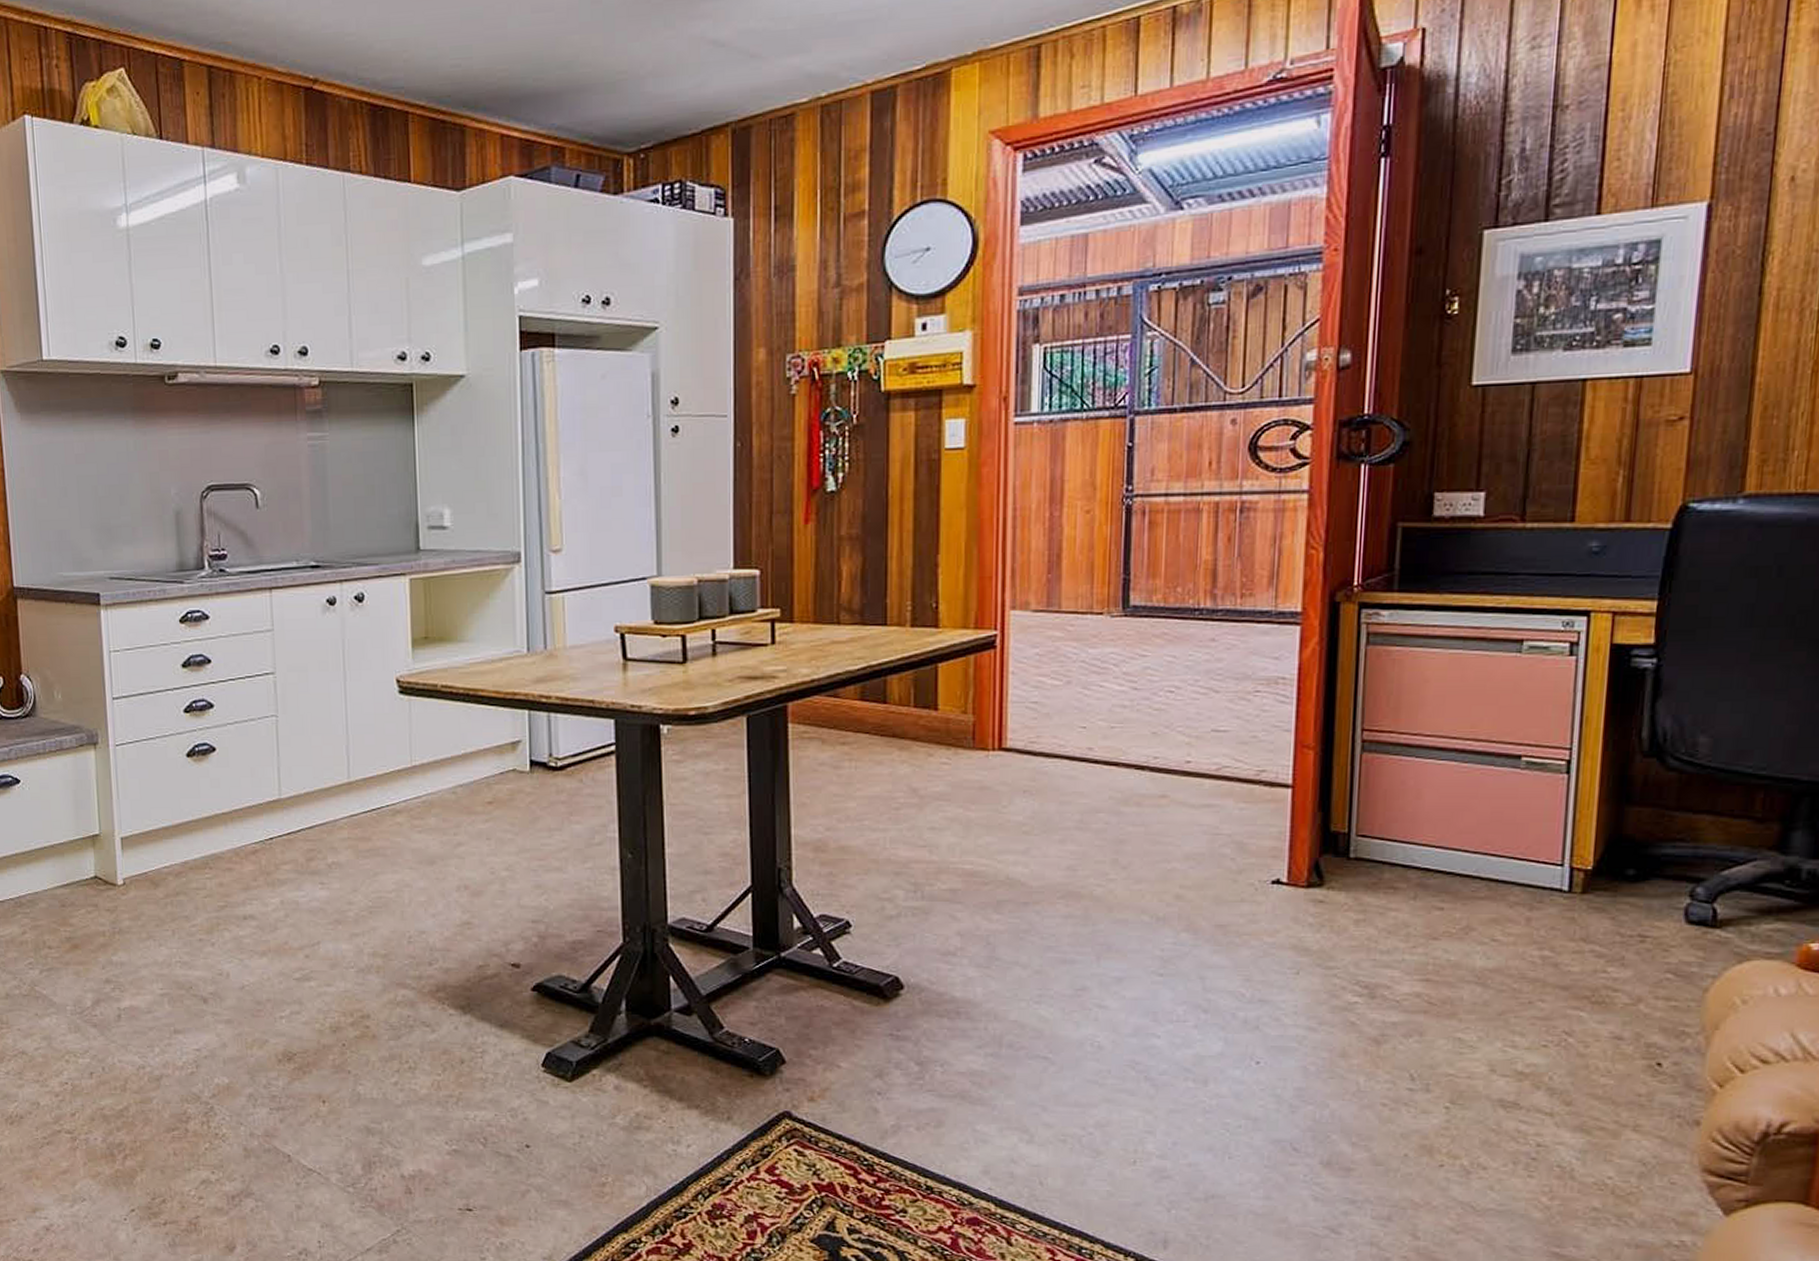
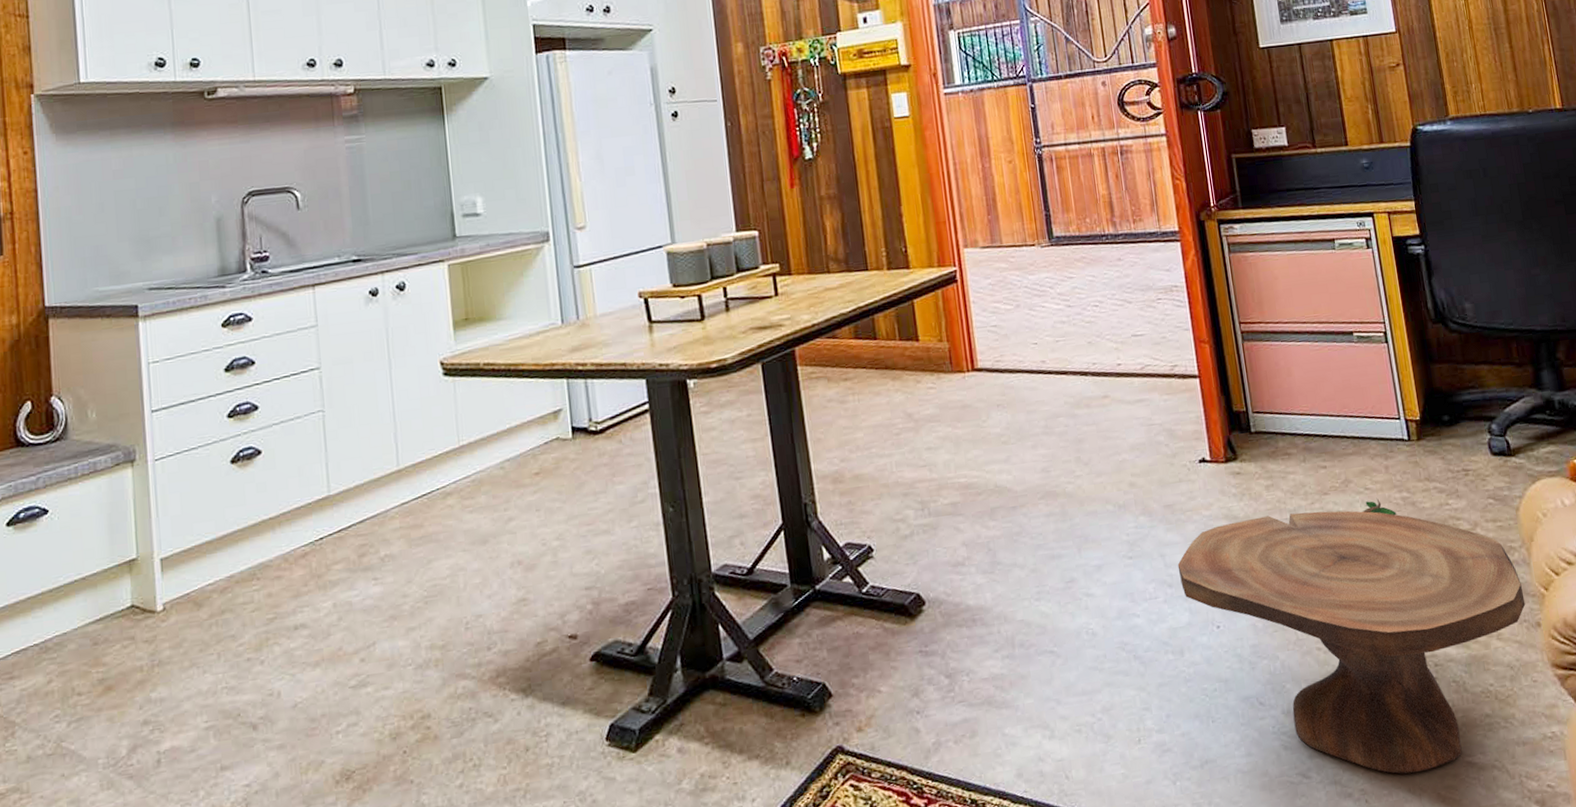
side table: none [1219,951,1687,1252] -> present [1177,497,1526,775]

